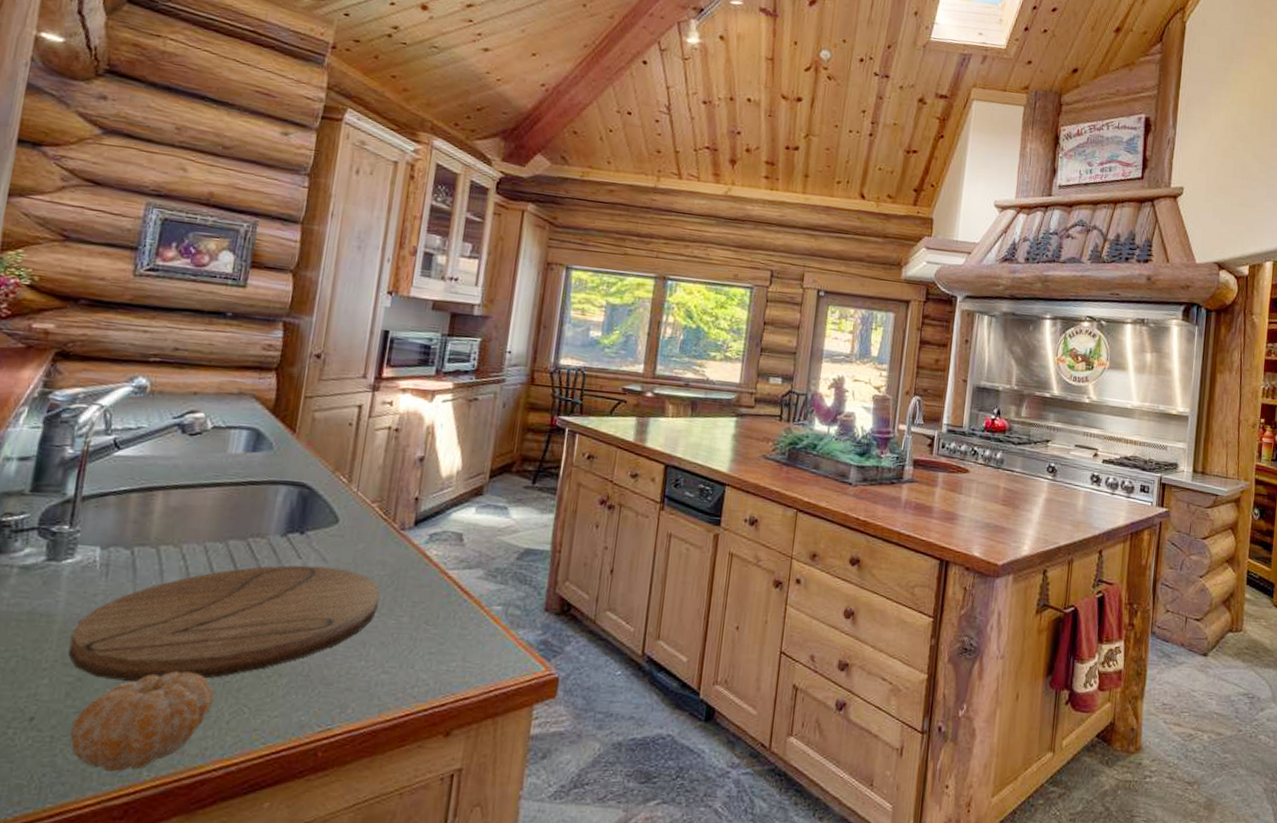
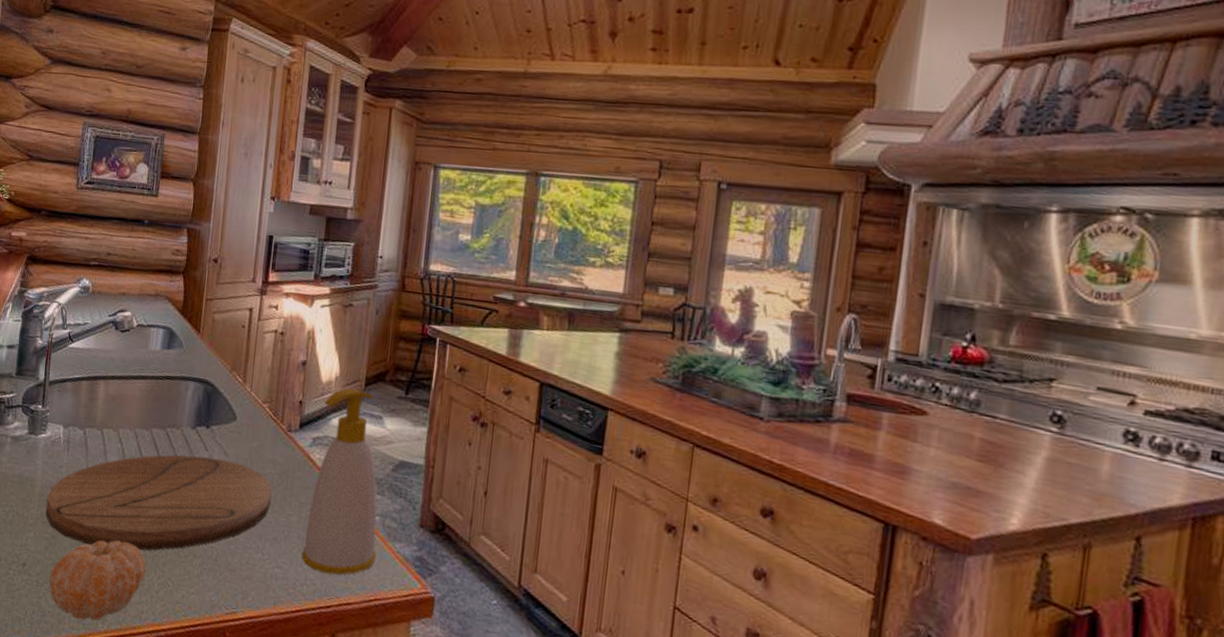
soap bottle: none [413,481,500,671] -> present [301,388,377,575]

